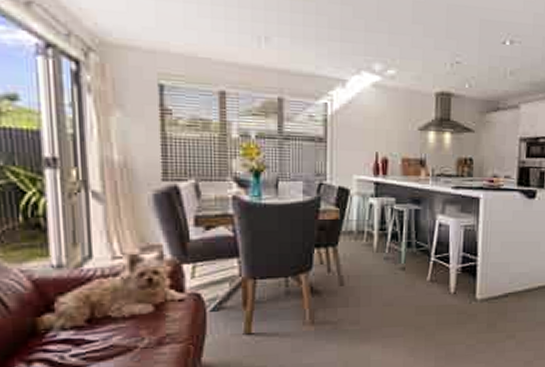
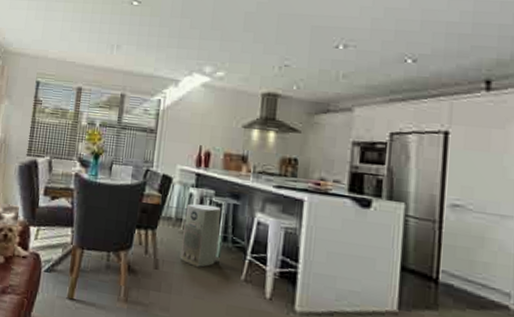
air purifier: none [365,213,404,276] -> present [179,203,222,267]

